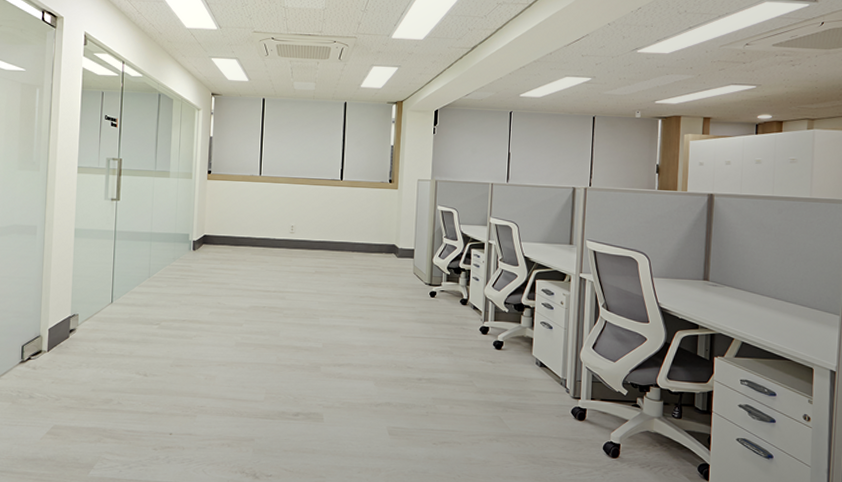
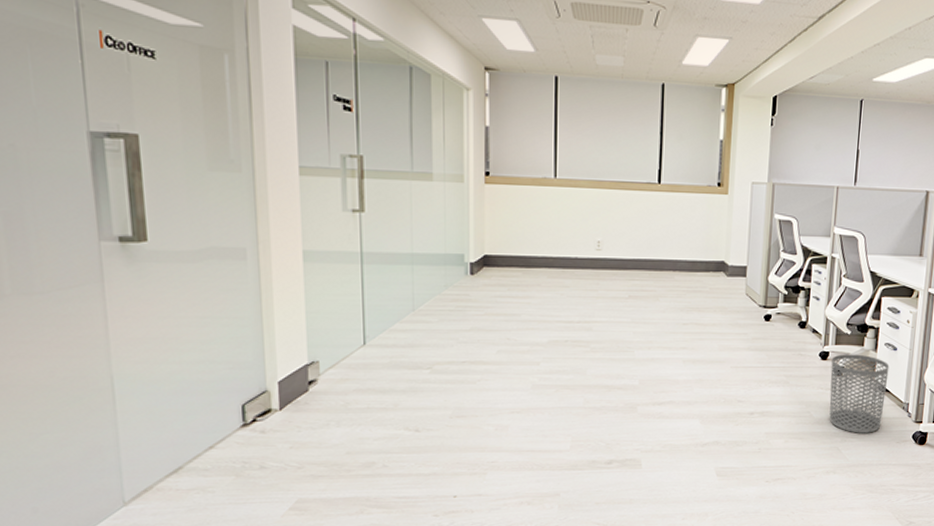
waste bin: none [490,330,546,405] -> present [829,354,890,433]

